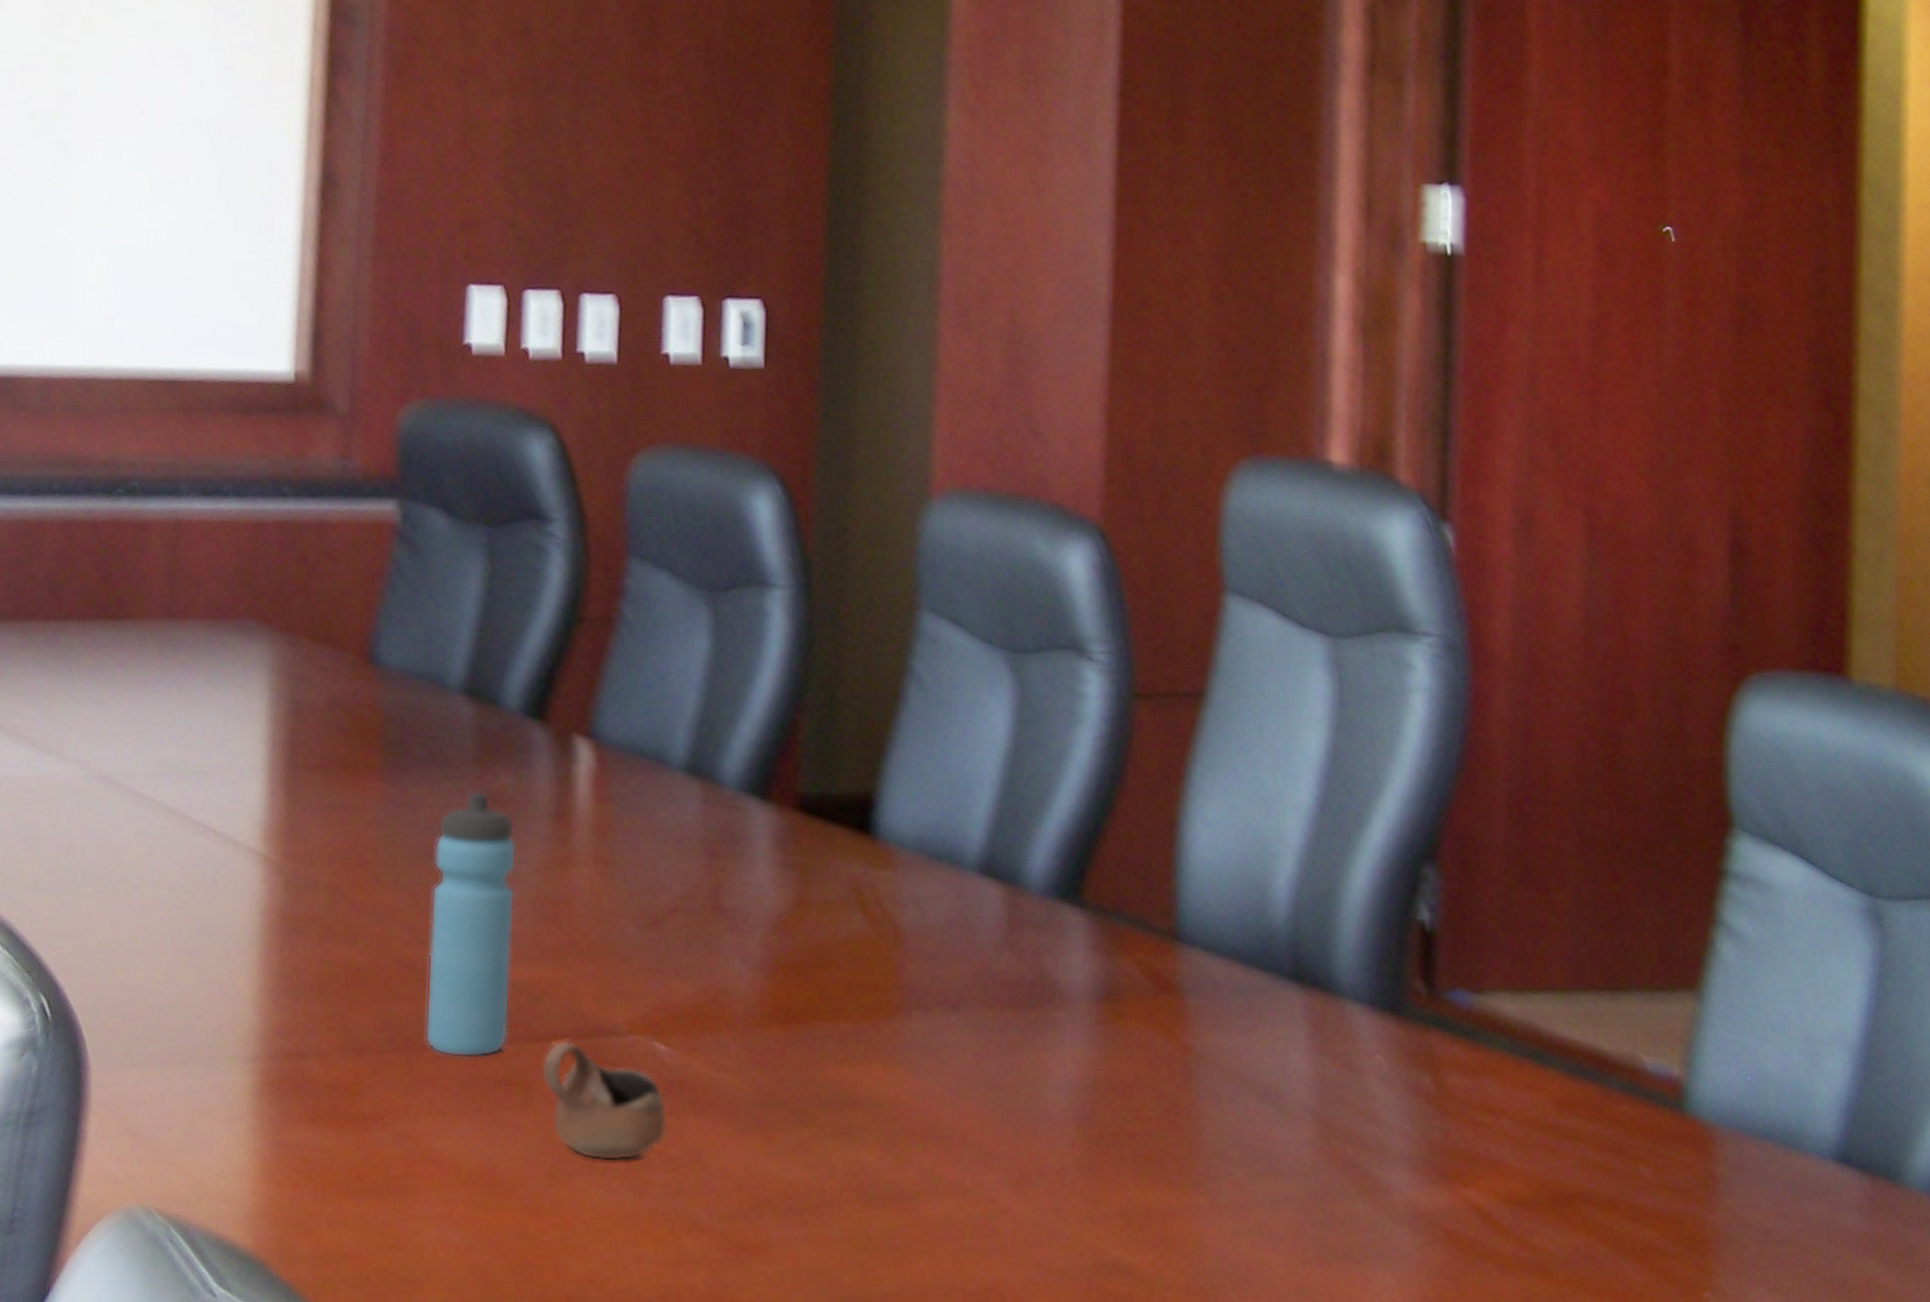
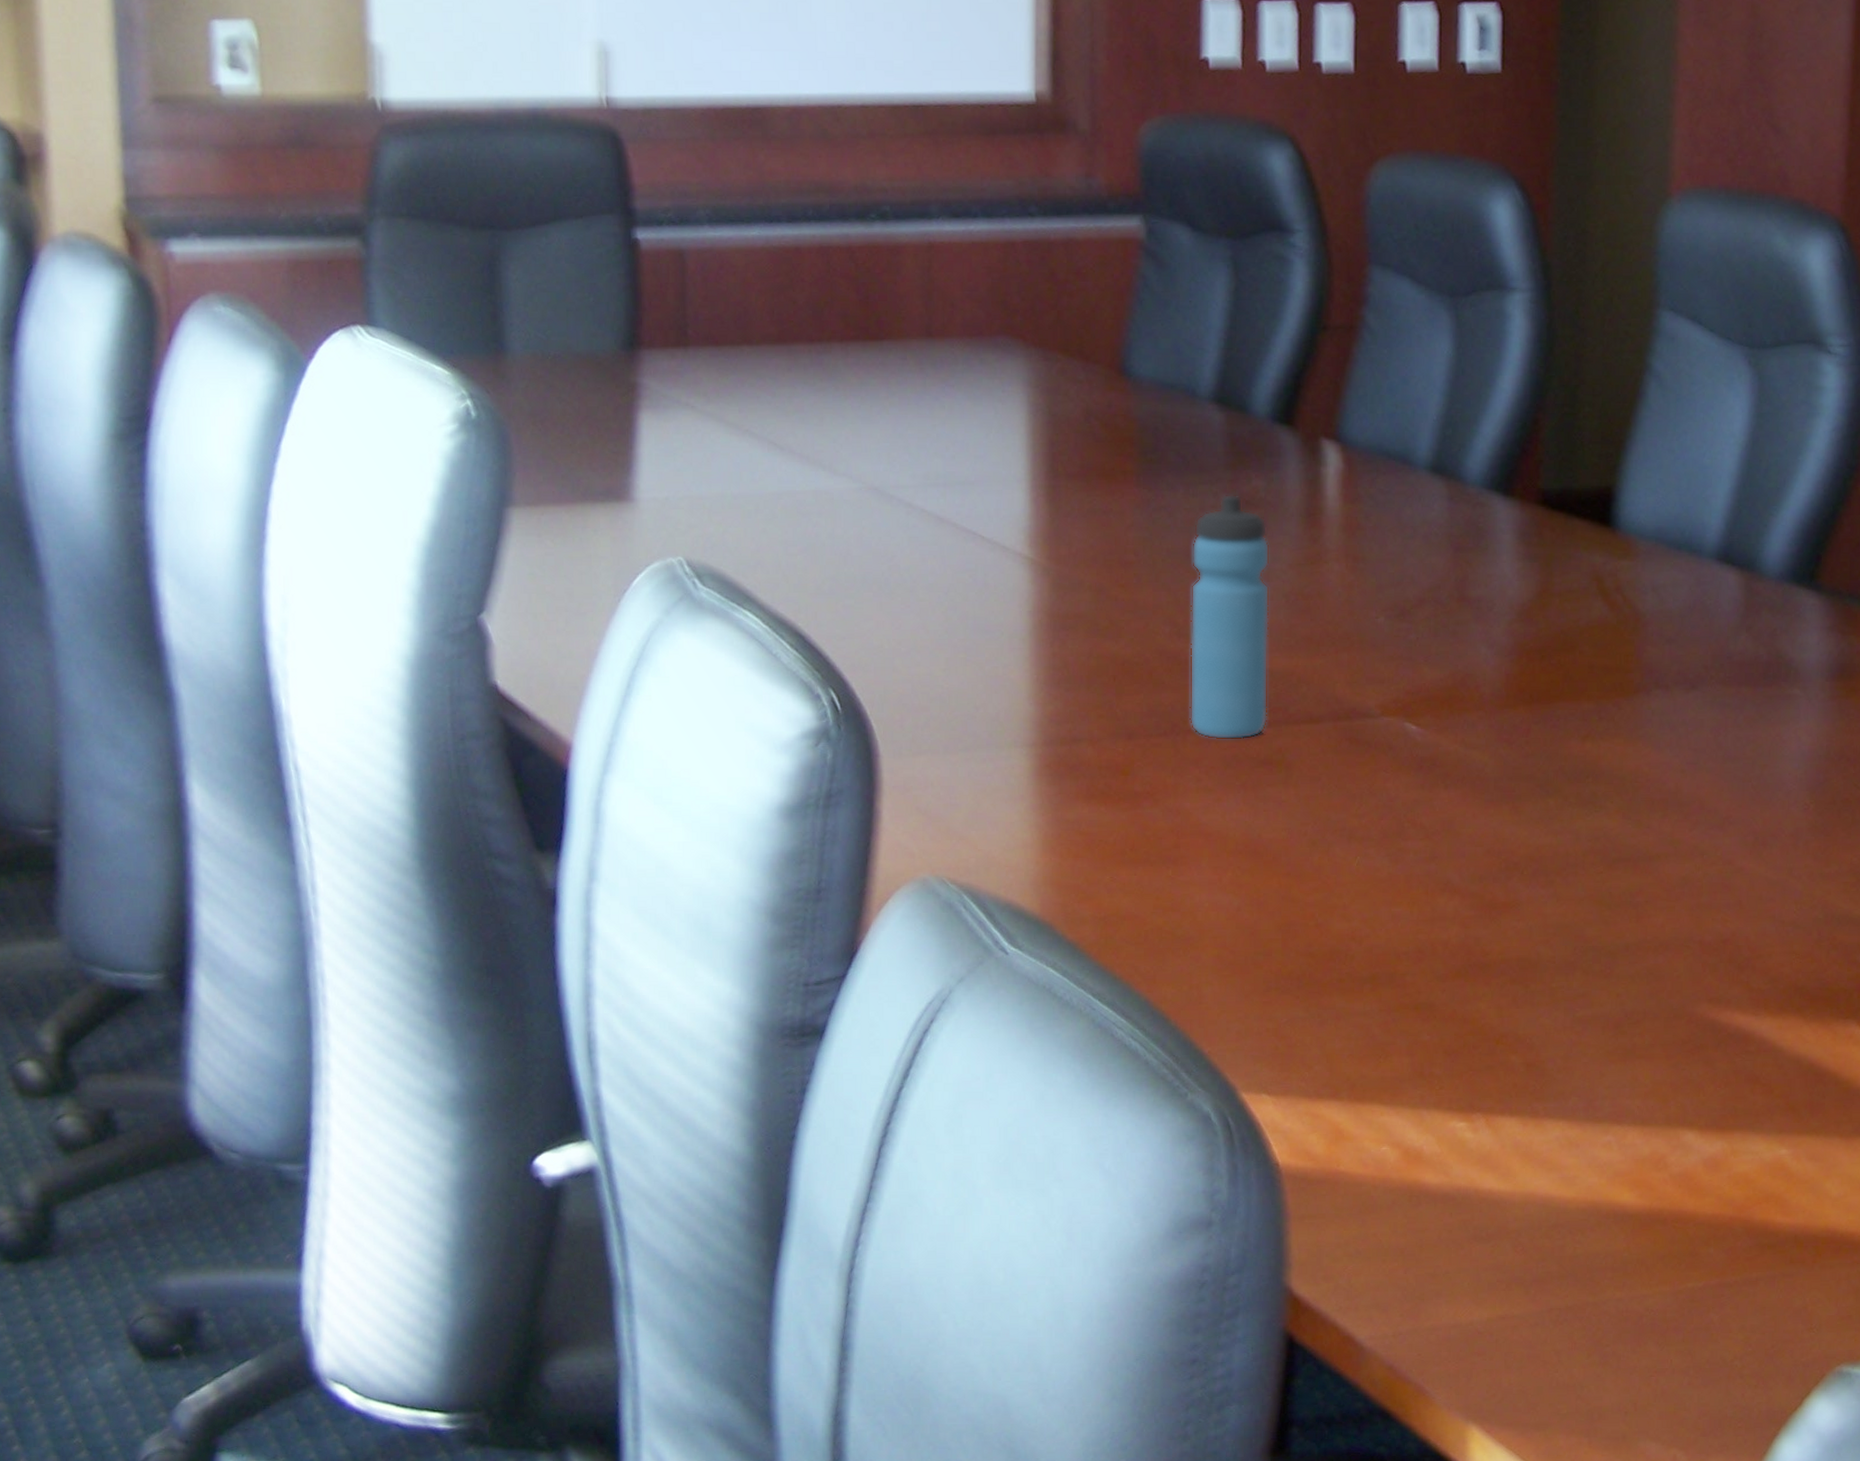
cup: present [541,1041,668,1161] -> none [1299,724,1420,831]

